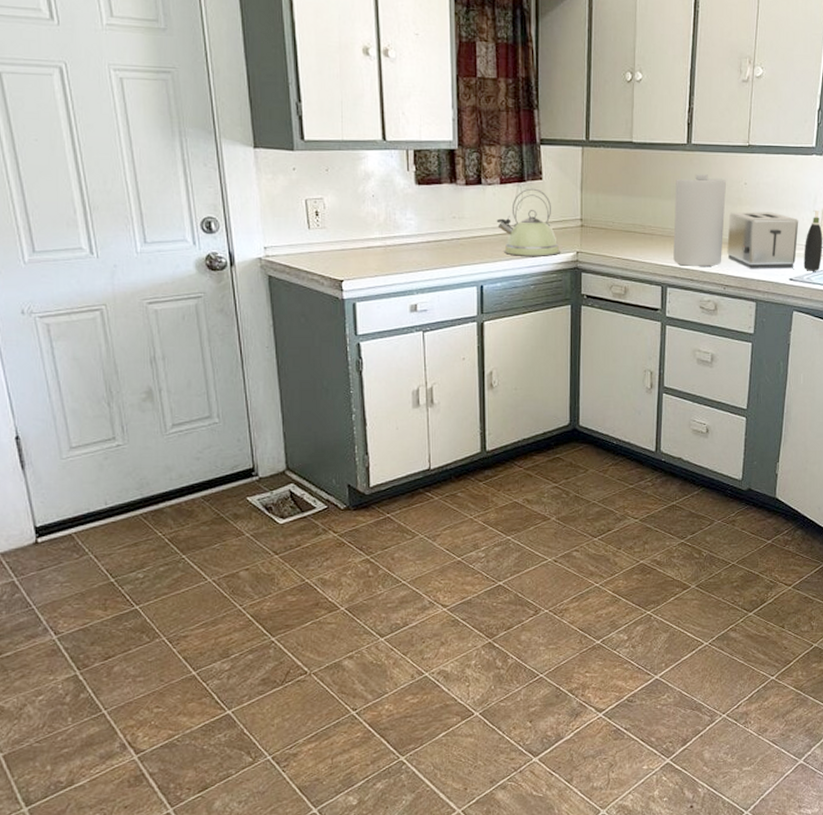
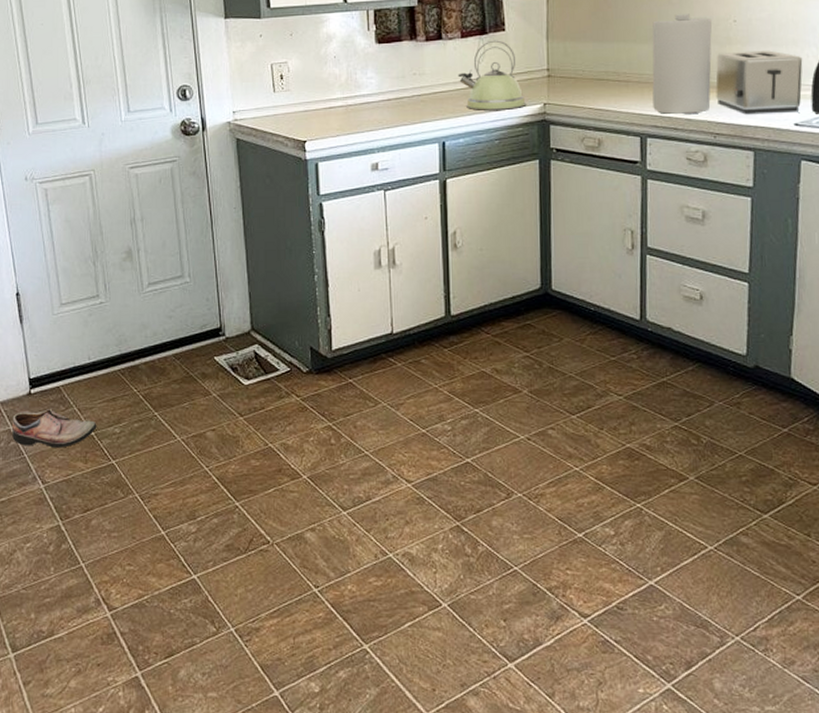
shoe: none [16,556,117,597] -> present [12,408,97,448]

